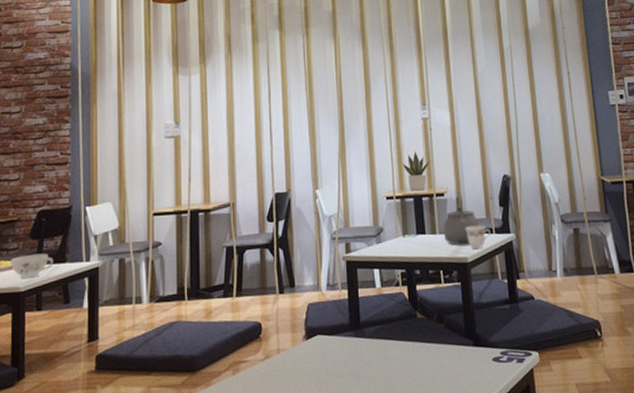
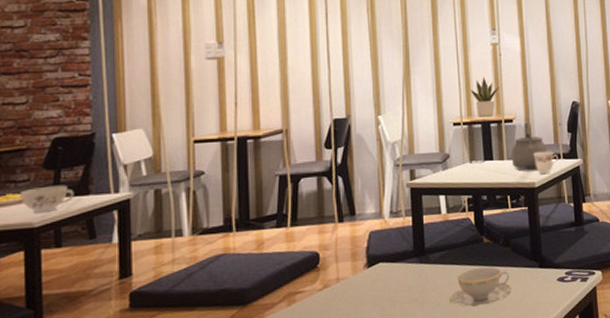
teacup: none [385,343,446,384] -> present [450,266,511,307]

